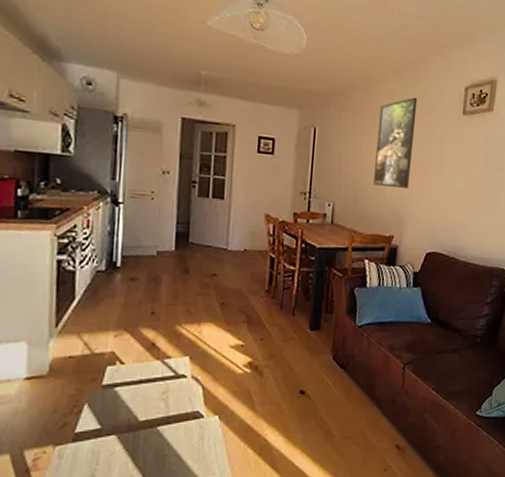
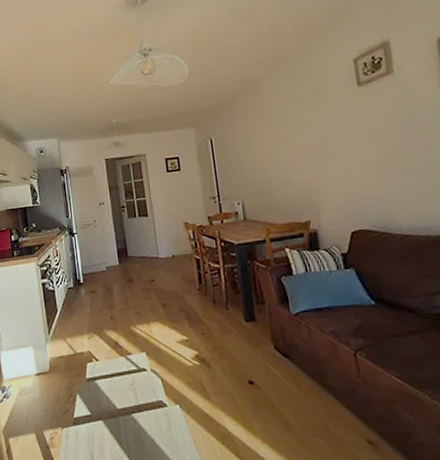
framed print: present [374,97,418,188] -> none [267,85,315,176]

